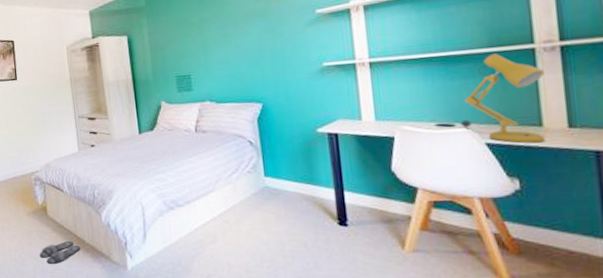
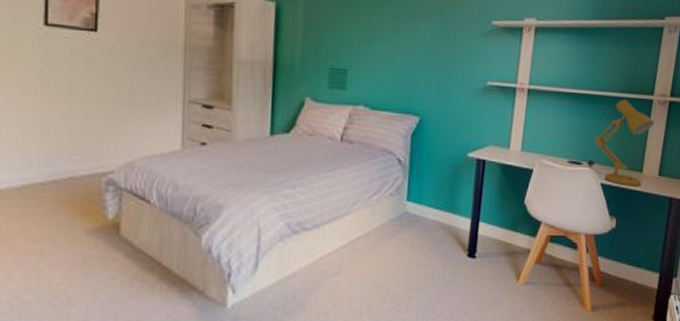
slippers: present [39,240,81,264] -> none [98,270,165,302]

